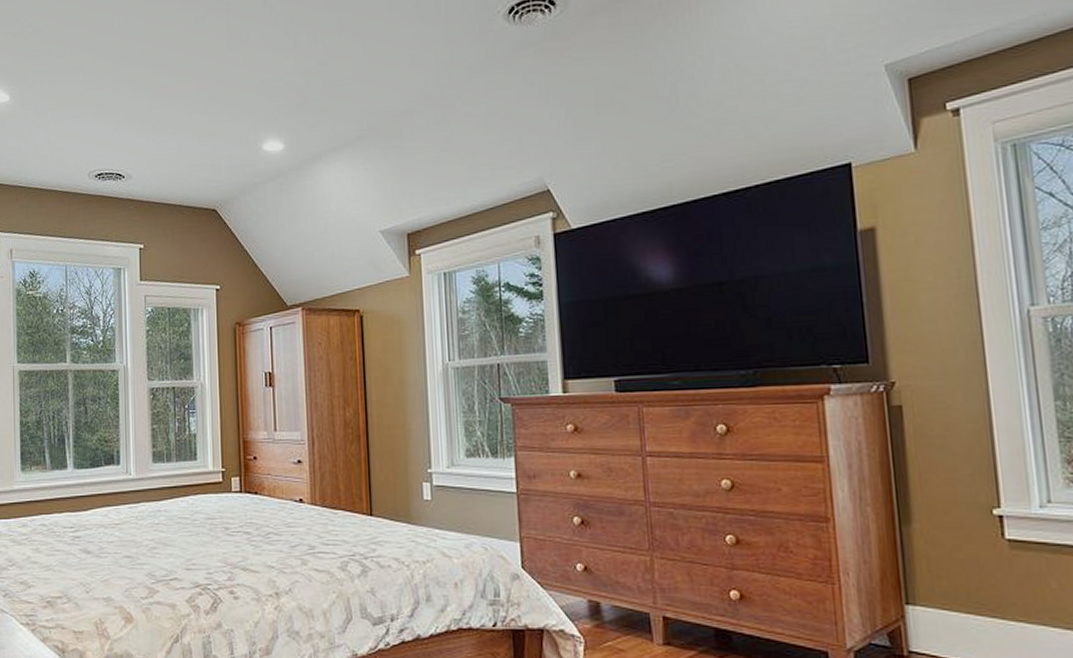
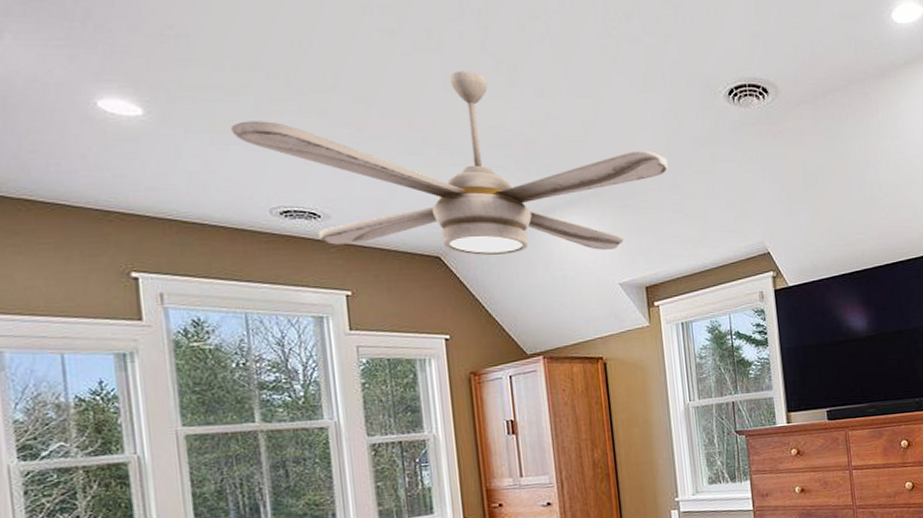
ceiling fan: none [66,27,437,207] -> present [231,71,668,256]

